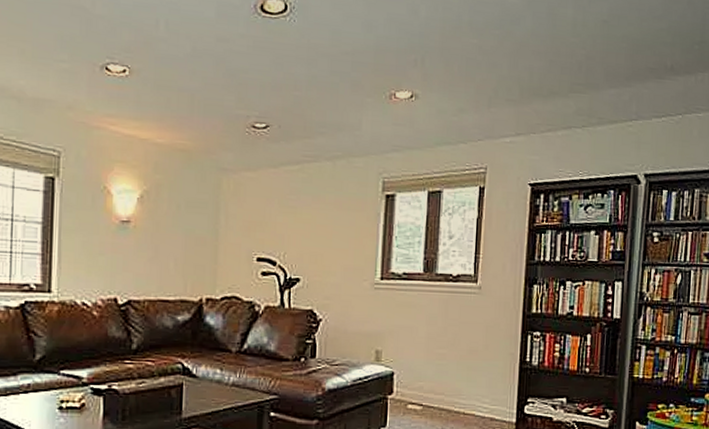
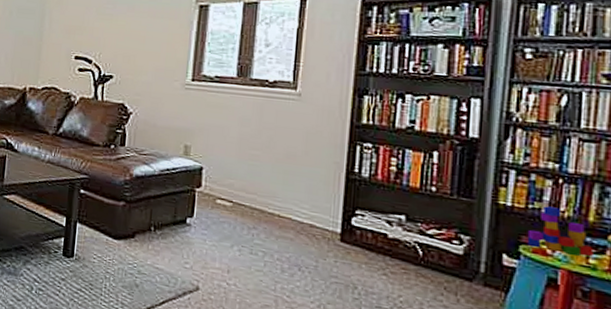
toy blocks: none [652,375,696,415] -> present [527,206,594,256]

